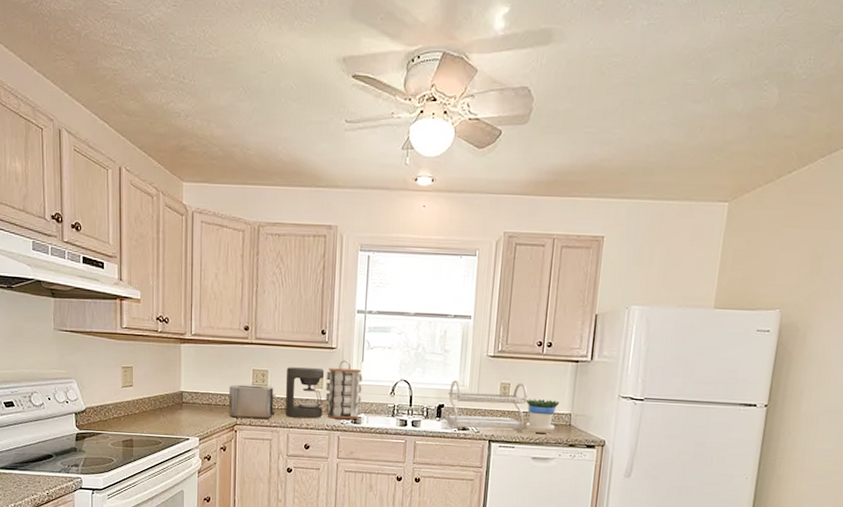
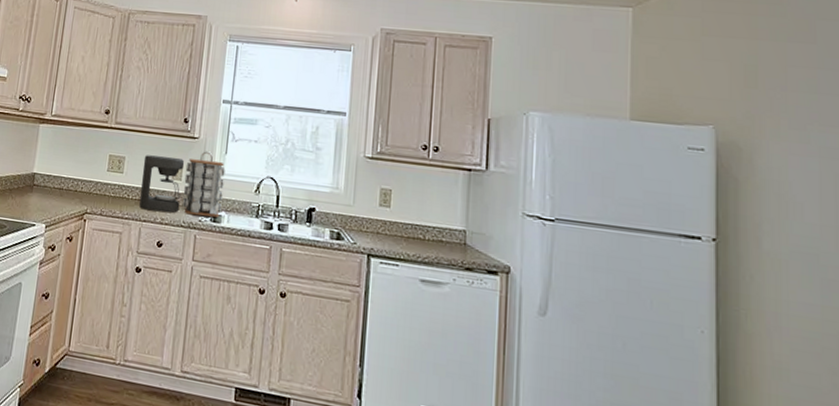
toaster: present [228,384,276,420] -> none [78,169,132,211]
dish rack: present [445,380,529,433] -> none [317,182,414,249]
flowerpot: present [525,399,560,433] -> none [410,209,451,252]

